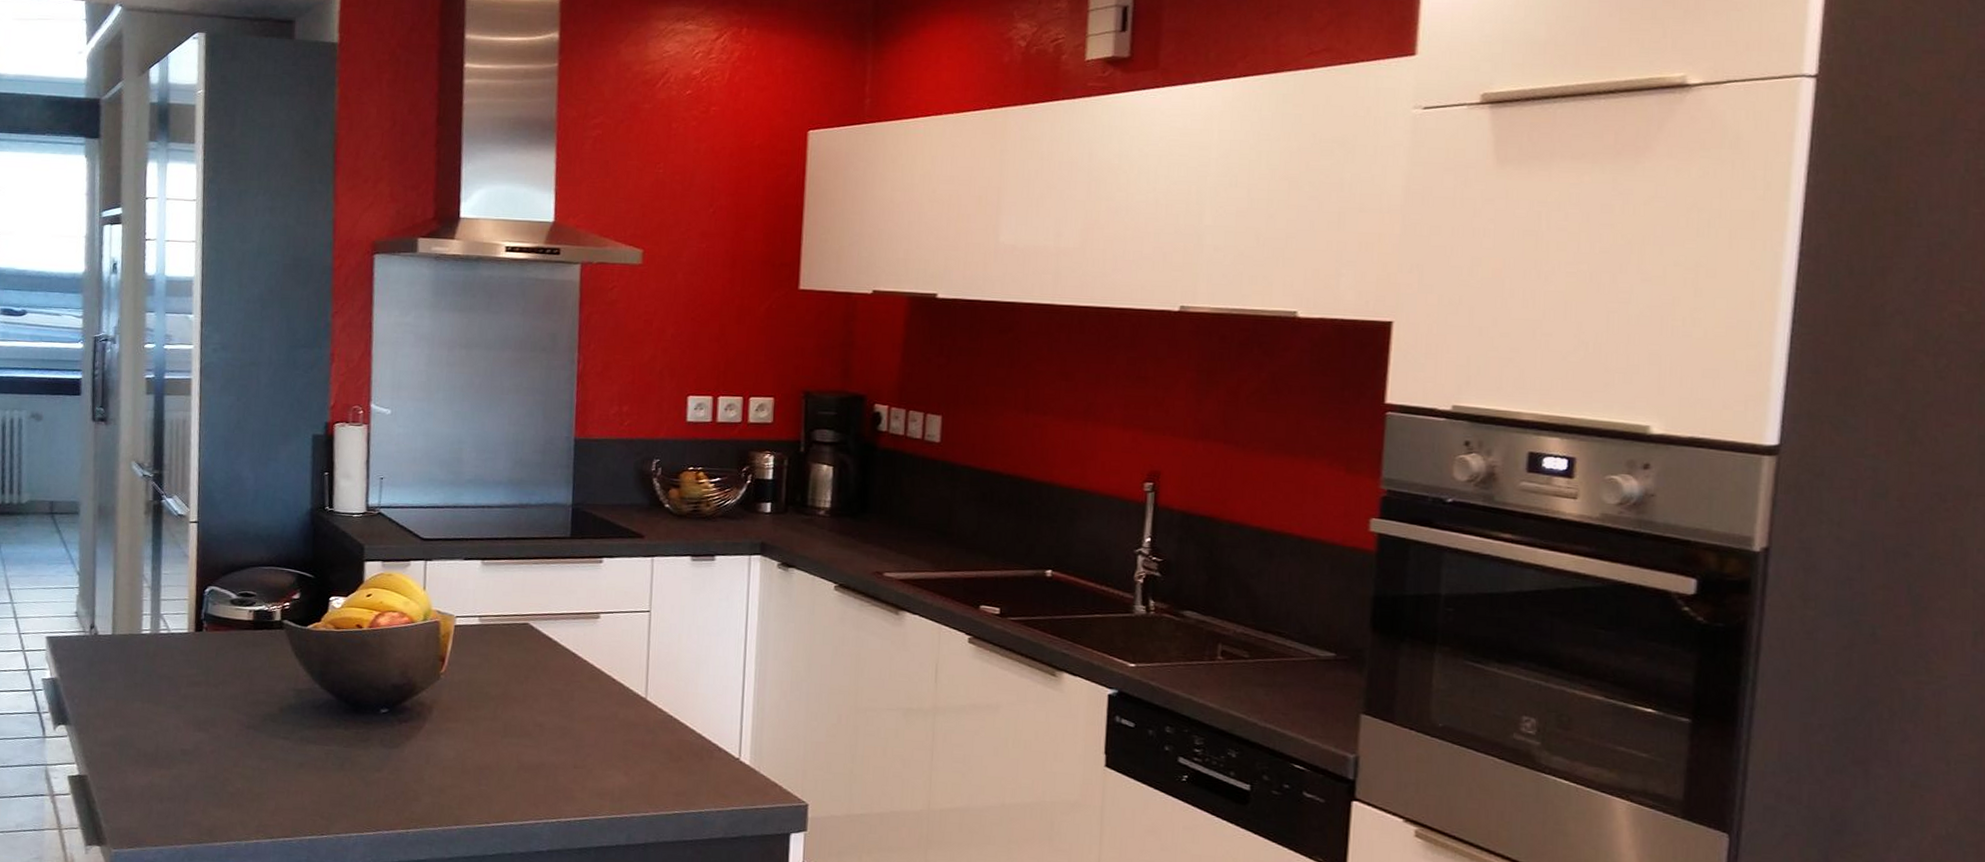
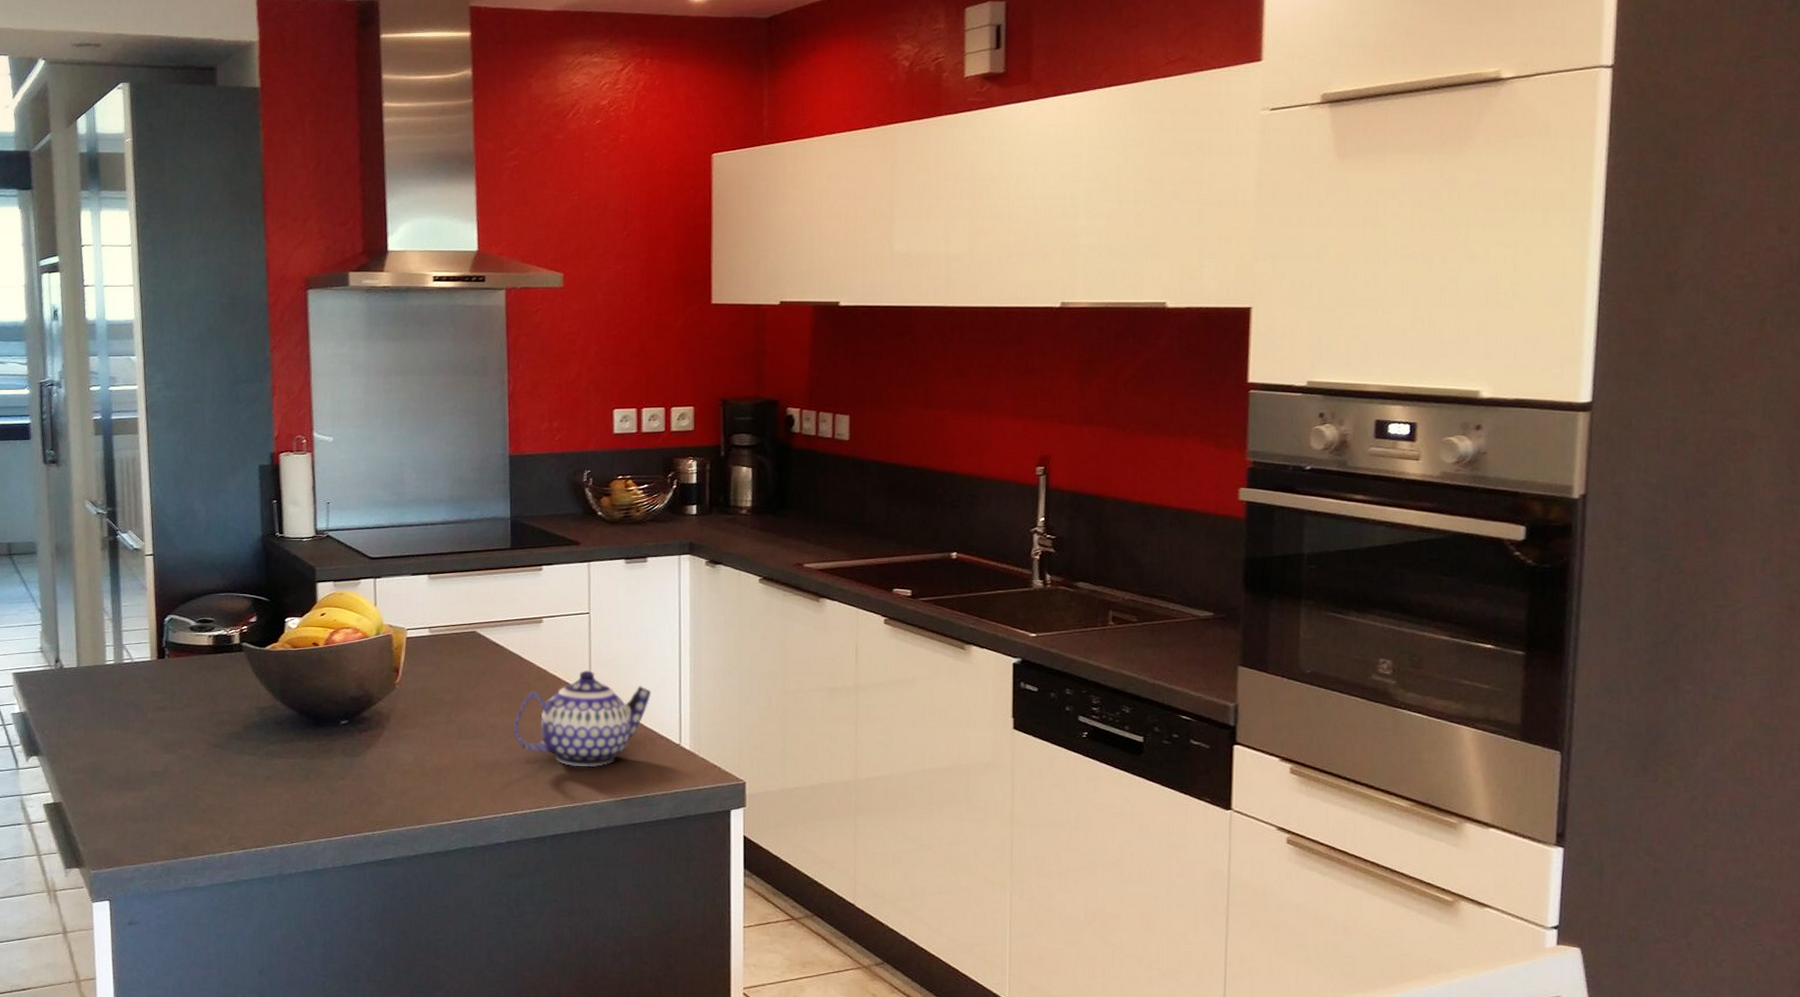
teapot: none [561,671,712,776] -> present [513,669,652,767]

